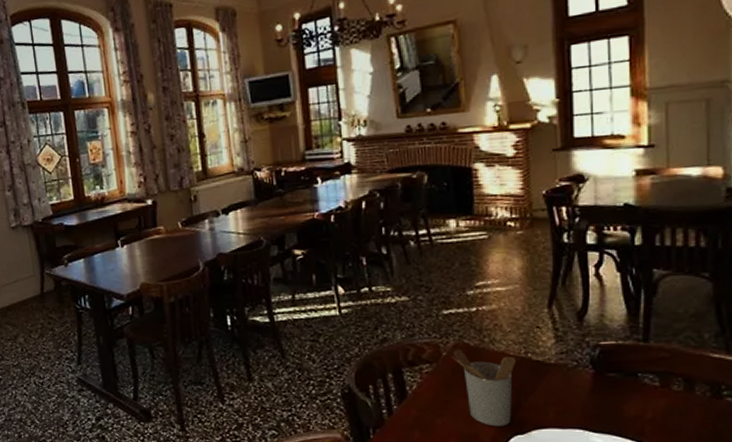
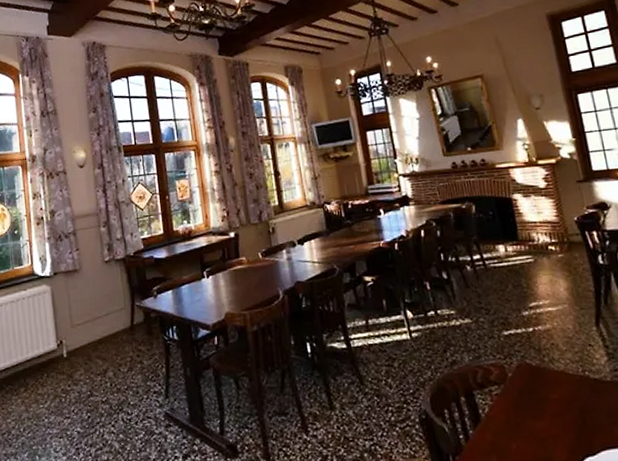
utensil holder: present [451,348,516,427] -> none [517,369,580,449]

